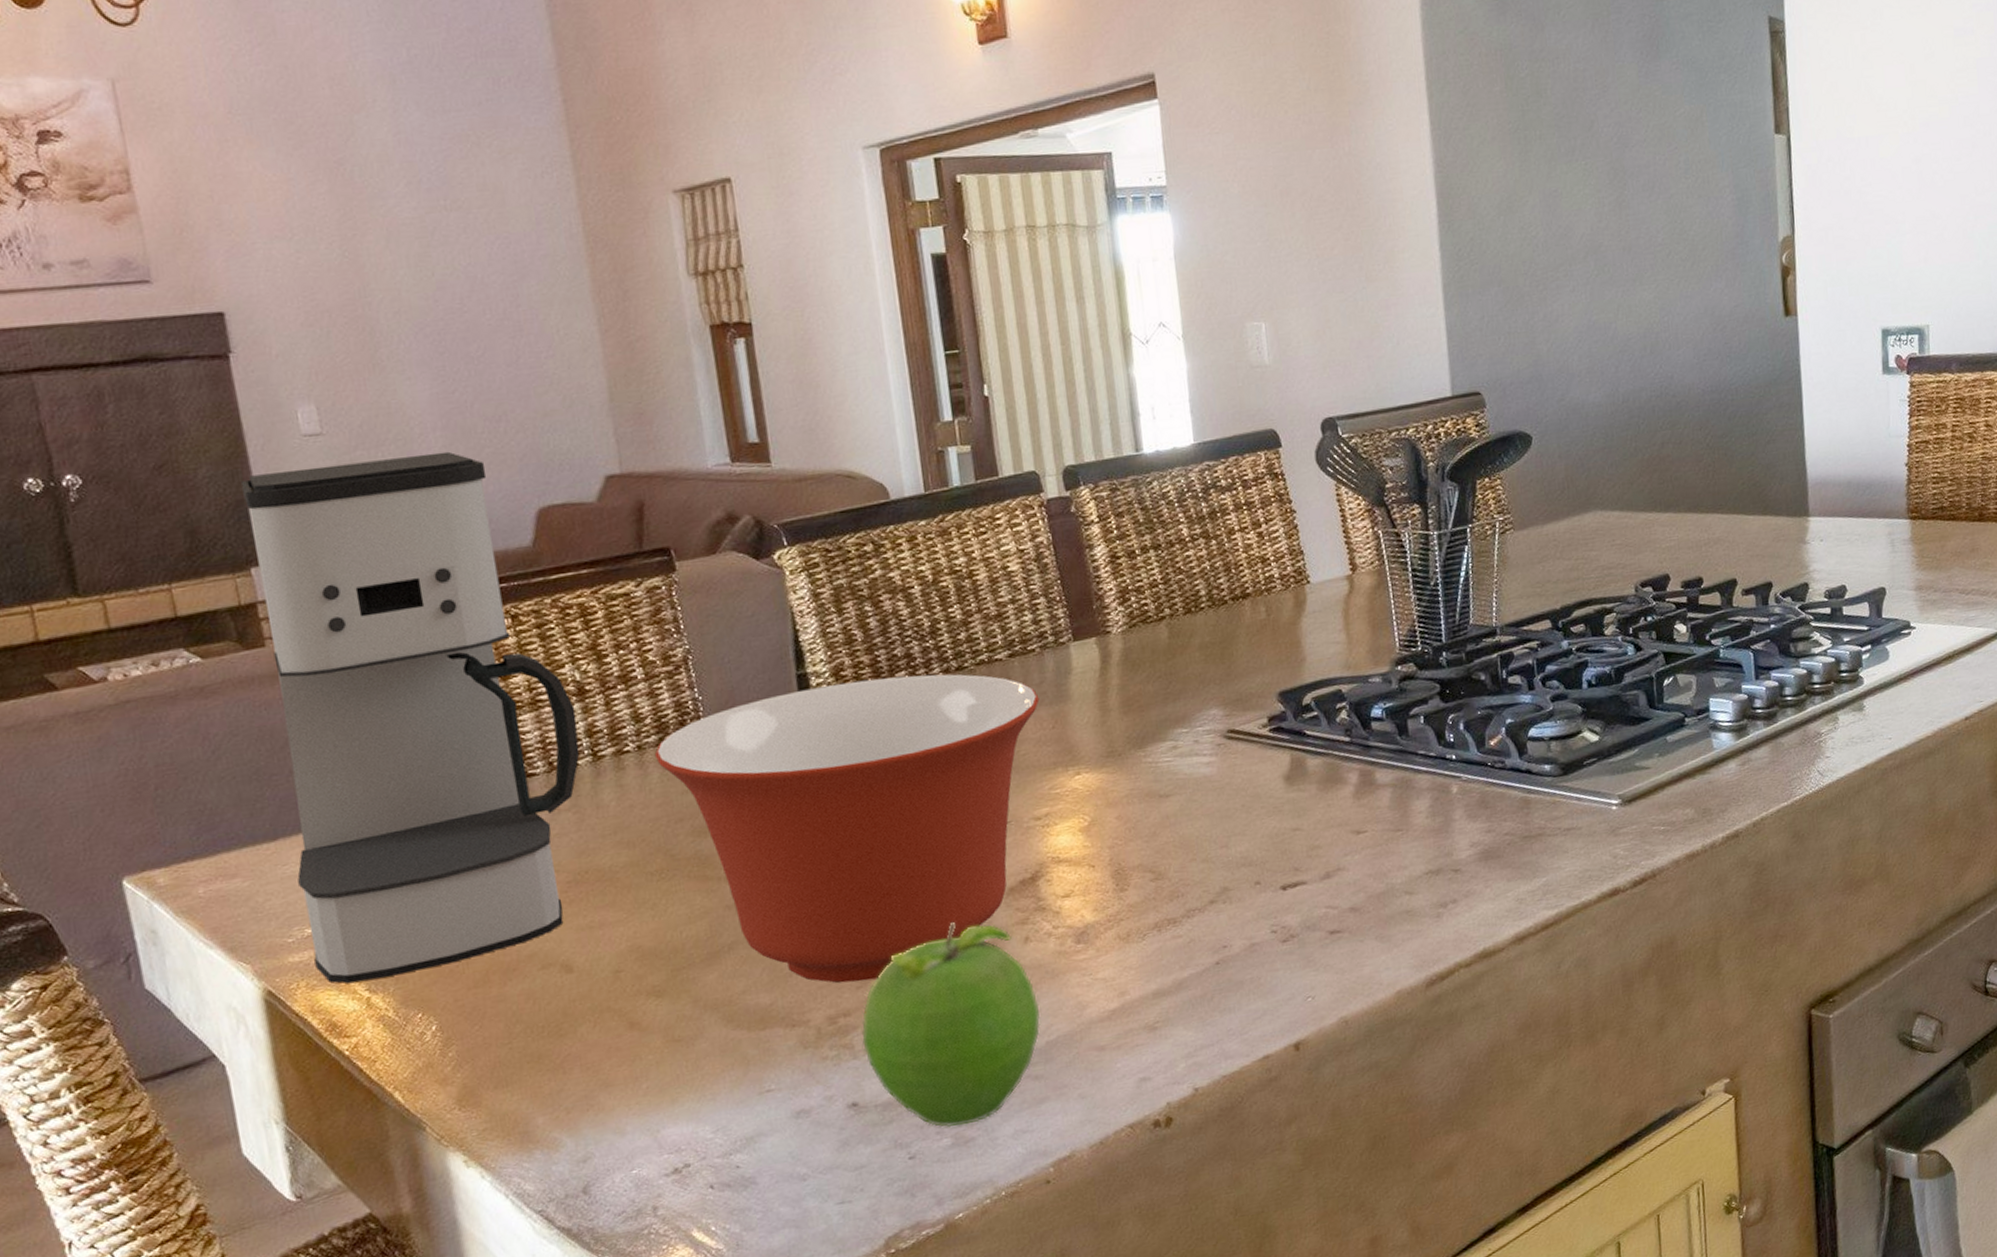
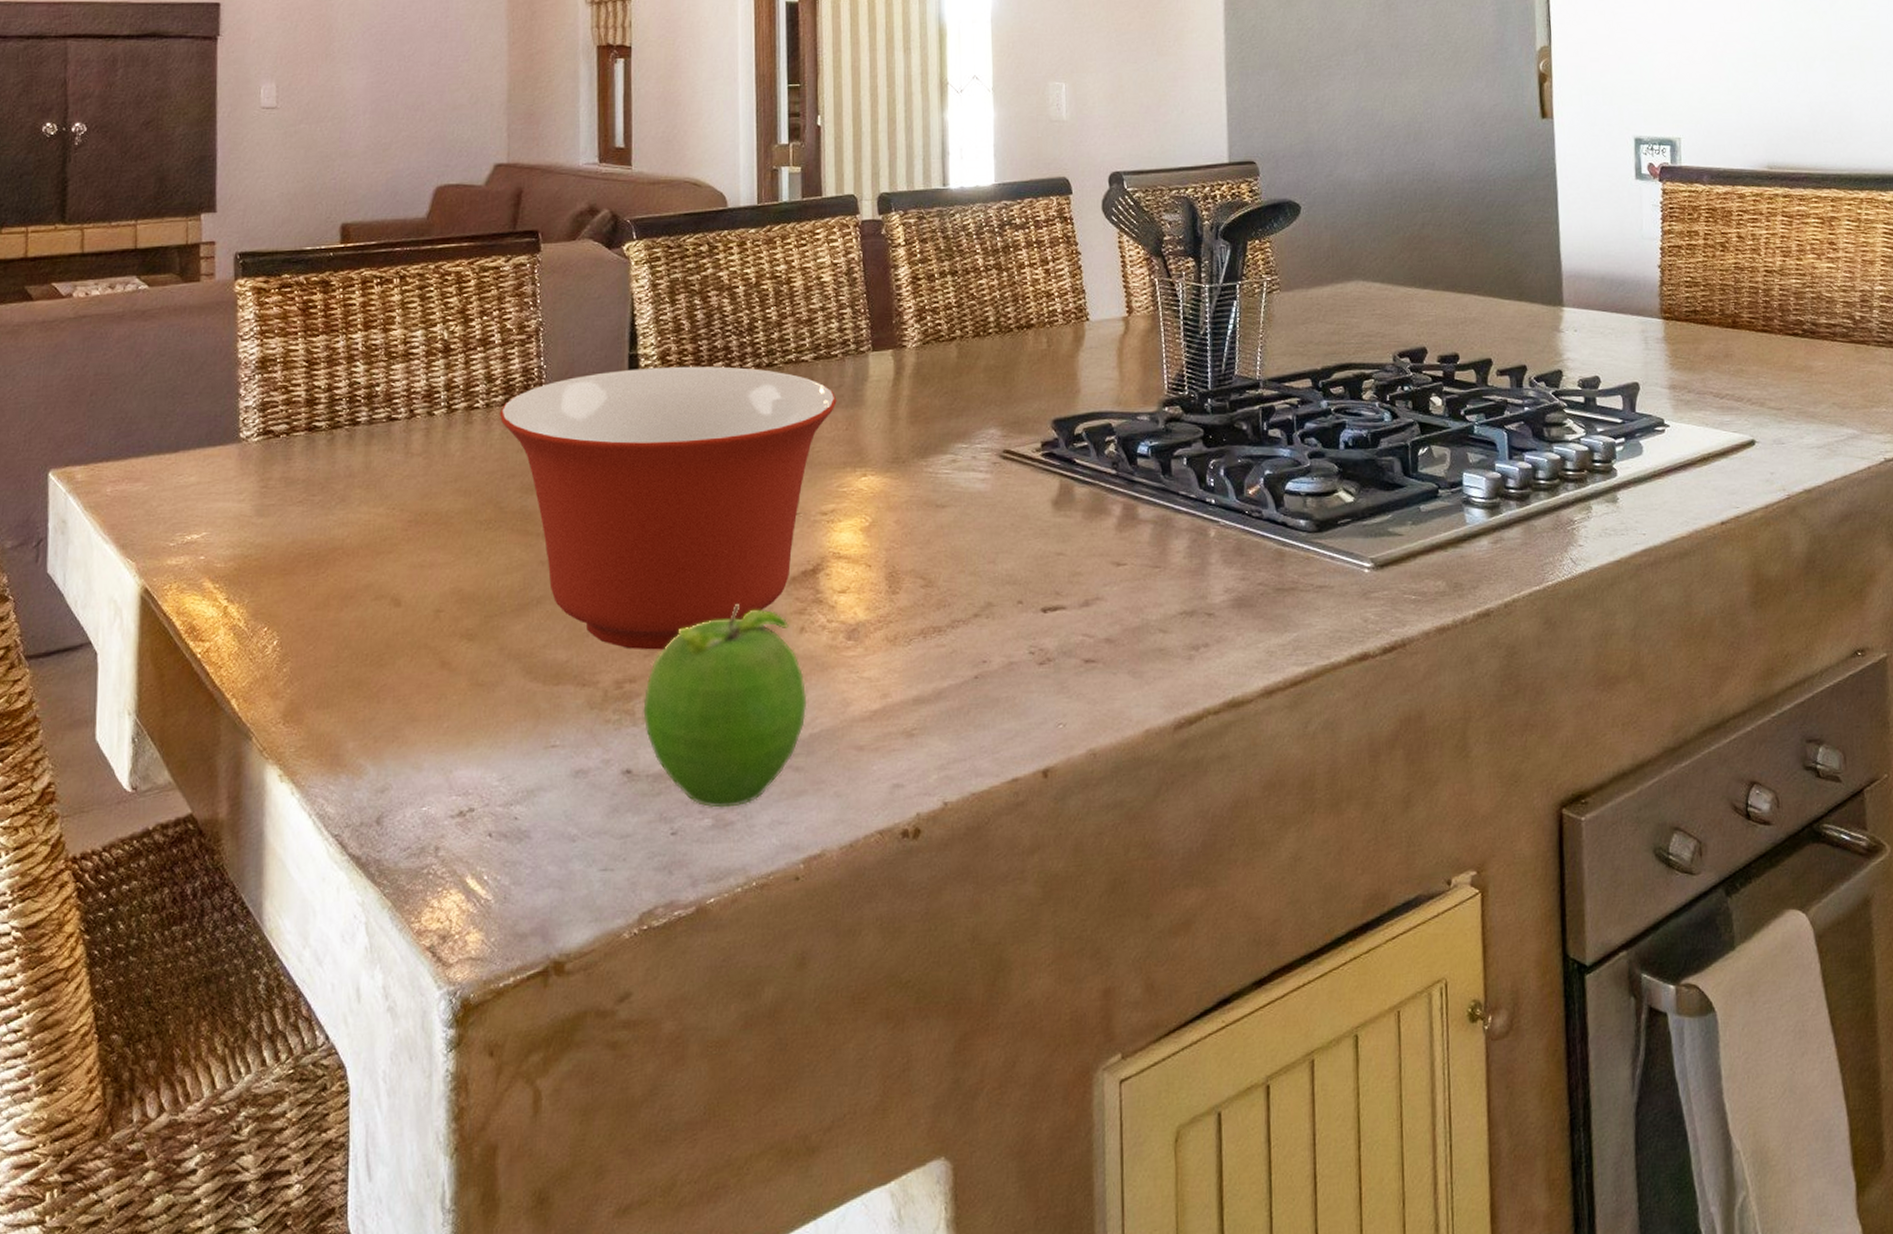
coffee maker: present [241,451,580,984] -> none [188,131,439,590]

